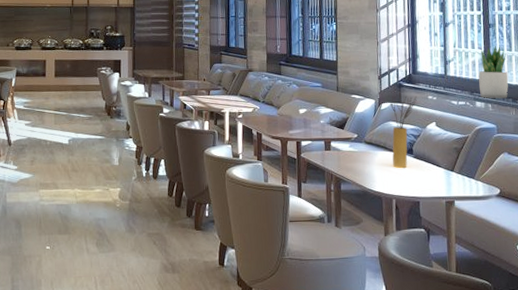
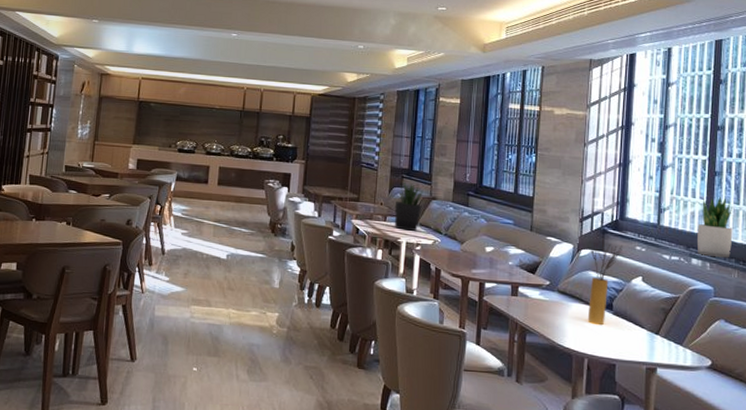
planter: none [217,56,241,102] -> present [394,179,423,231]

